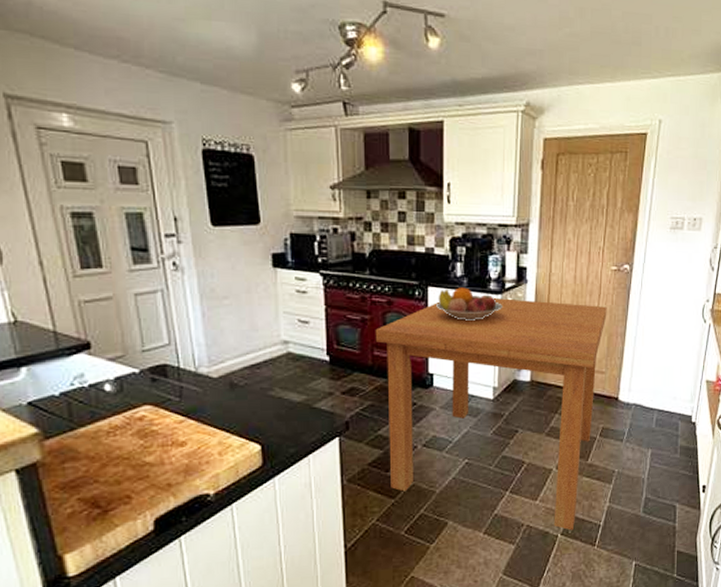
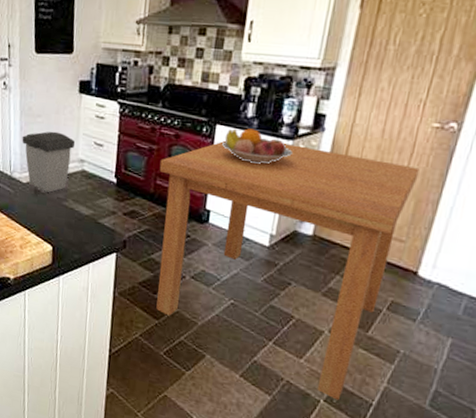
trash can: none [206,313,276,385] -> present [22,131,76,193]

